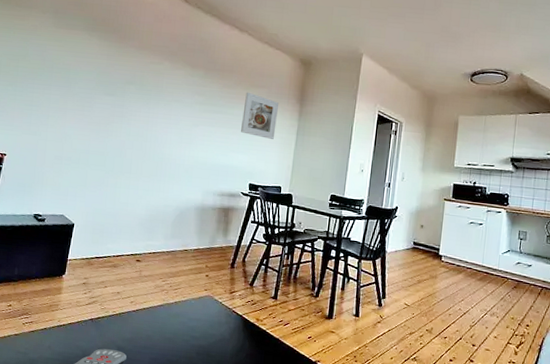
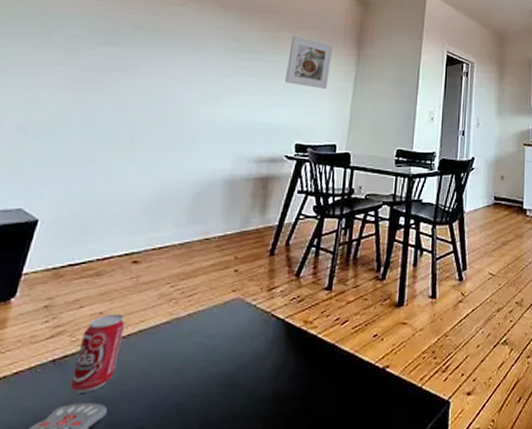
beverage can: none [103,294,135,344] -> present [70,313,126,393]

